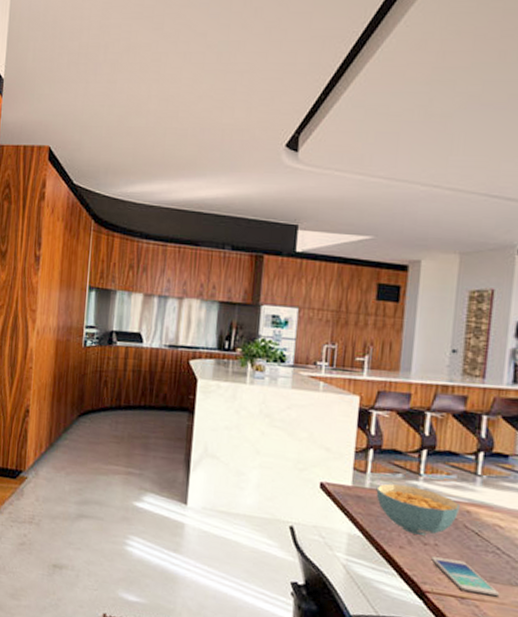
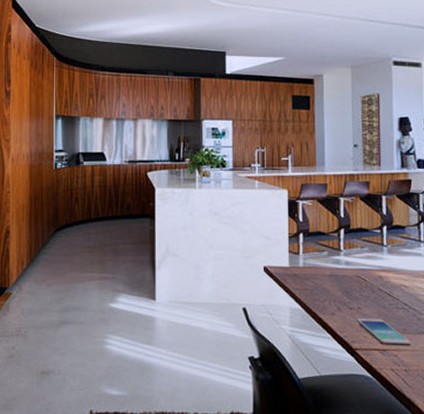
cereal bowl: present [376,483,459,536] -> none [308,261,373,301]

